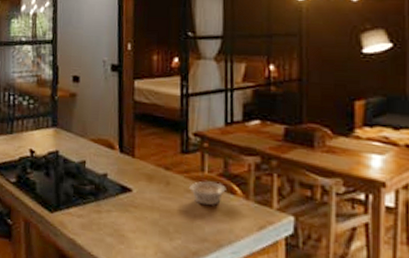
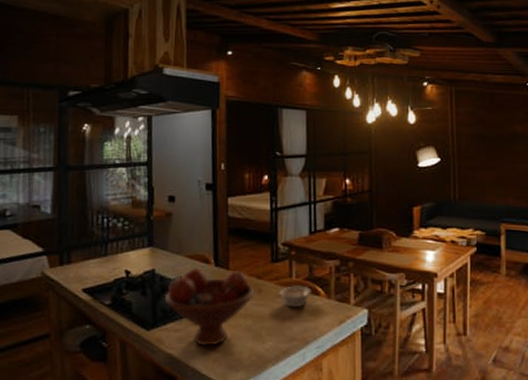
fruit bowl: none [67,152,162,237] -> present [164,267,255,346]

